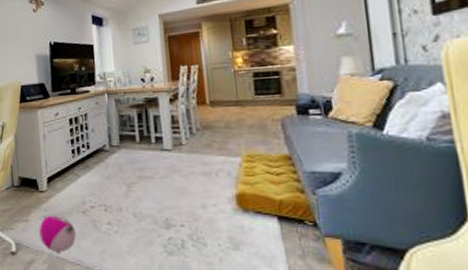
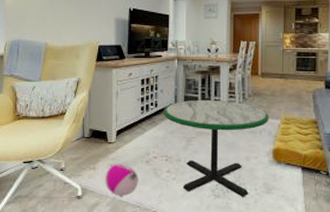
coffee table: none [96,137,227,255] -> present [162,99,269,197]

